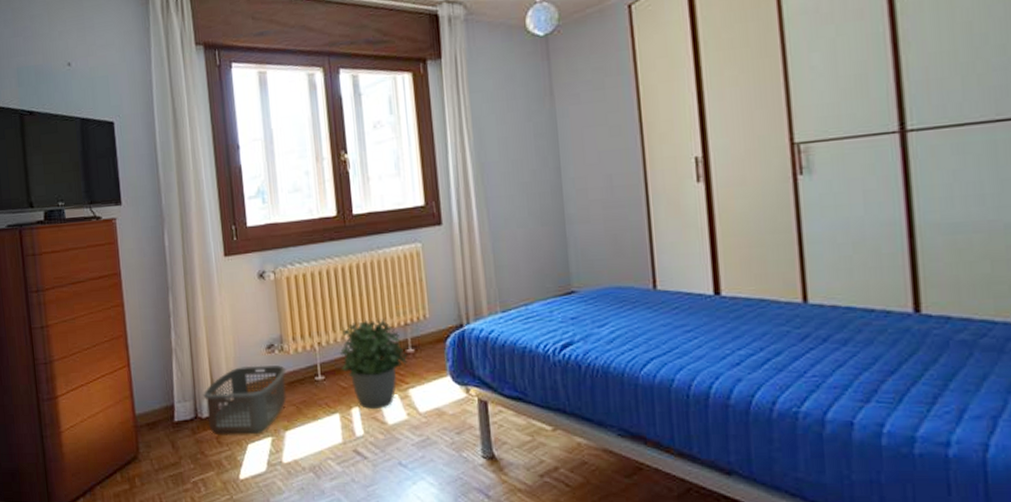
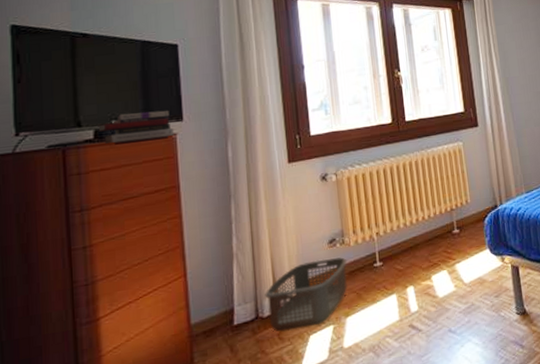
books: none [47,193,114,229] -> present [98,110,175,146]
potted plant: present [340,319,408,410] -> none [396,206,454,287]

